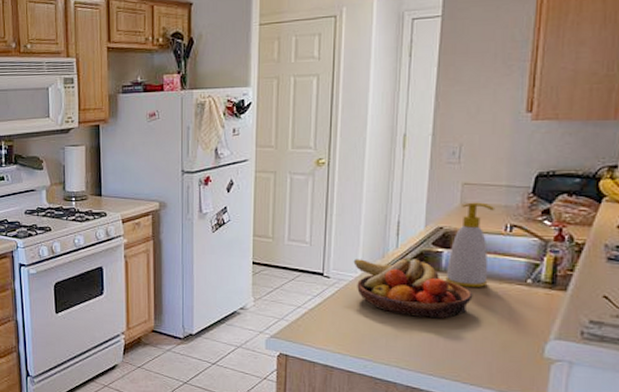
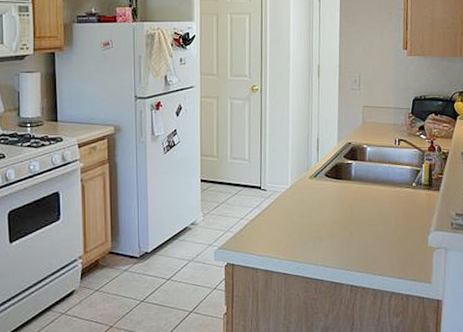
fruit bowl: present [353,257,473,319] -> none [284,169,376,221]
soap bottle: present [445,202,495,288] -> none [355,121,387,193]

